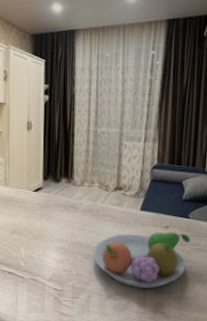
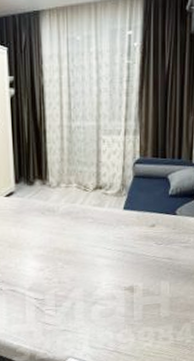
fruit bowl: present [93,232,190,289] -> none [75,230,178,292]

